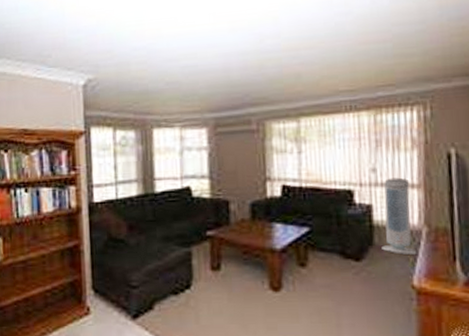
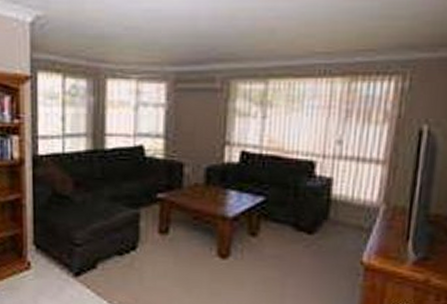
air purifier: present [381,177,418,256] -> none [336,151,374,232]

